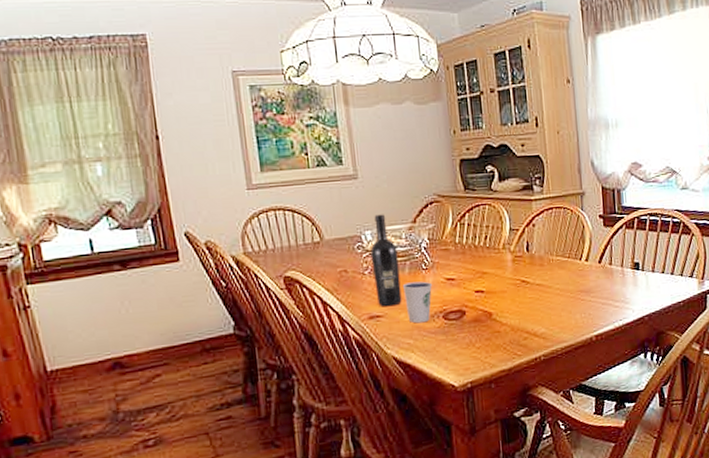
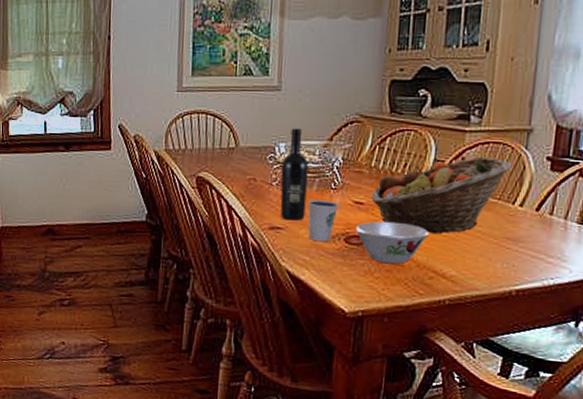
bowl: none [451,291,517,333] -> present [355,221,429,264]
fruit basket: none [460,221,574,298] -> present [371,156,512,235]

